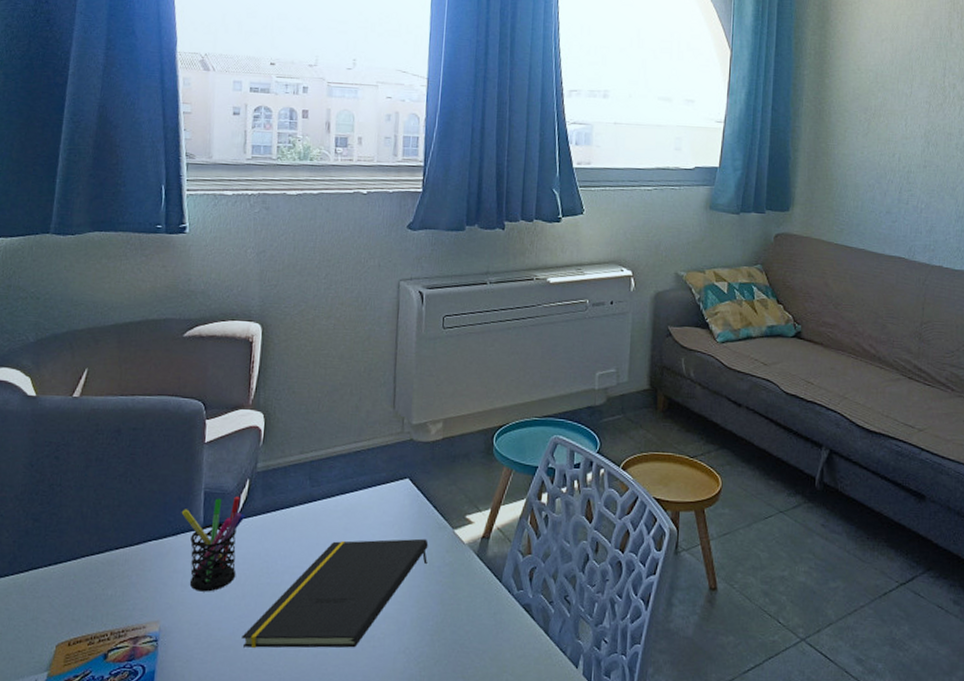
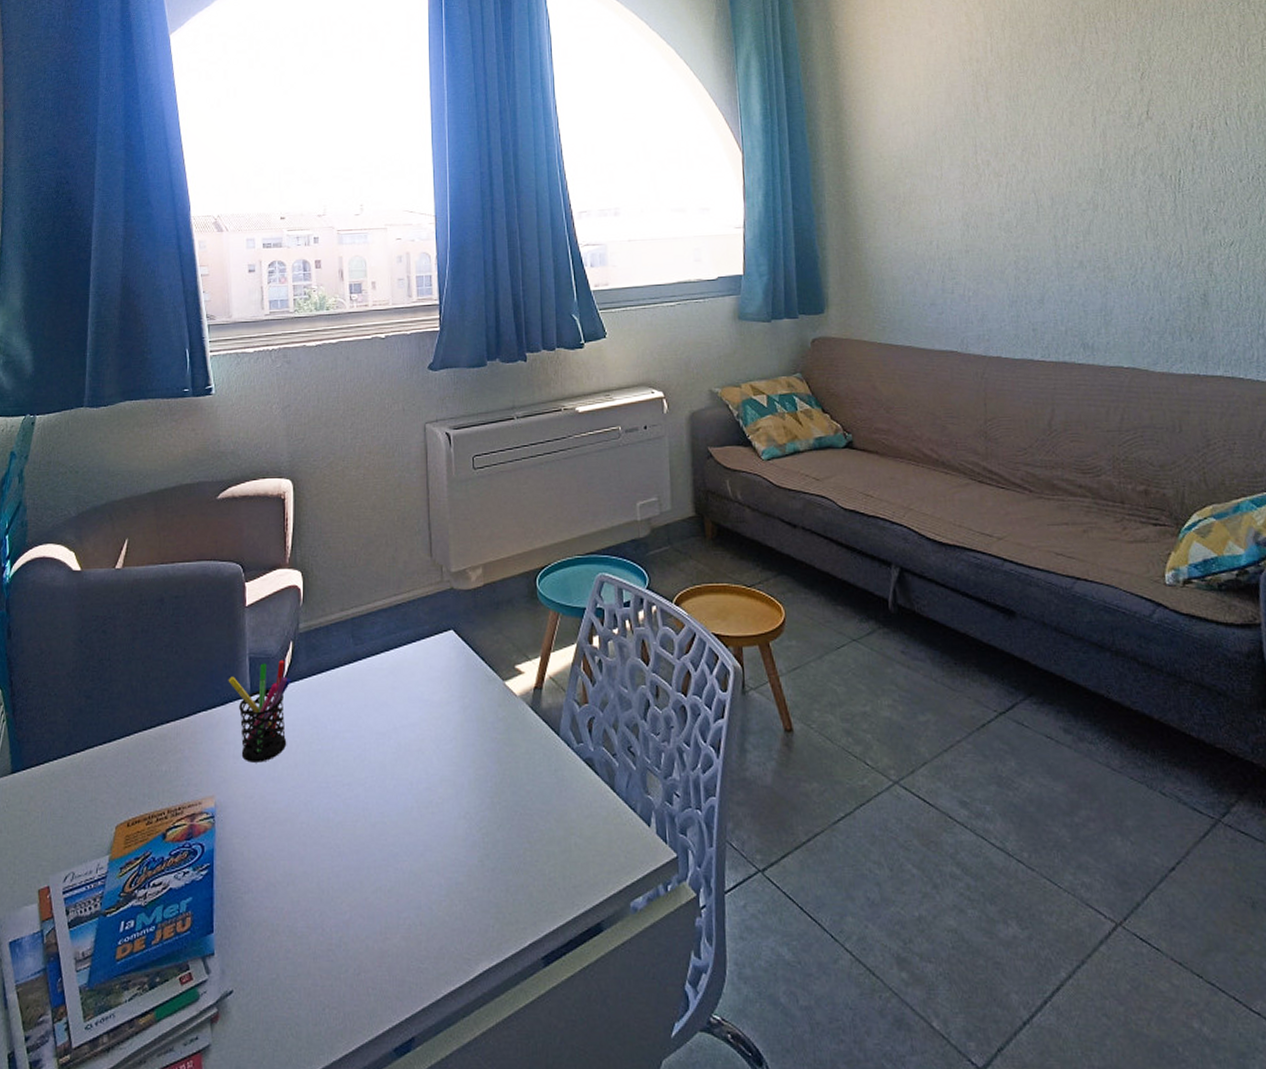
notepad: present [241,538,429,648] -> none [297,693,480,820]

